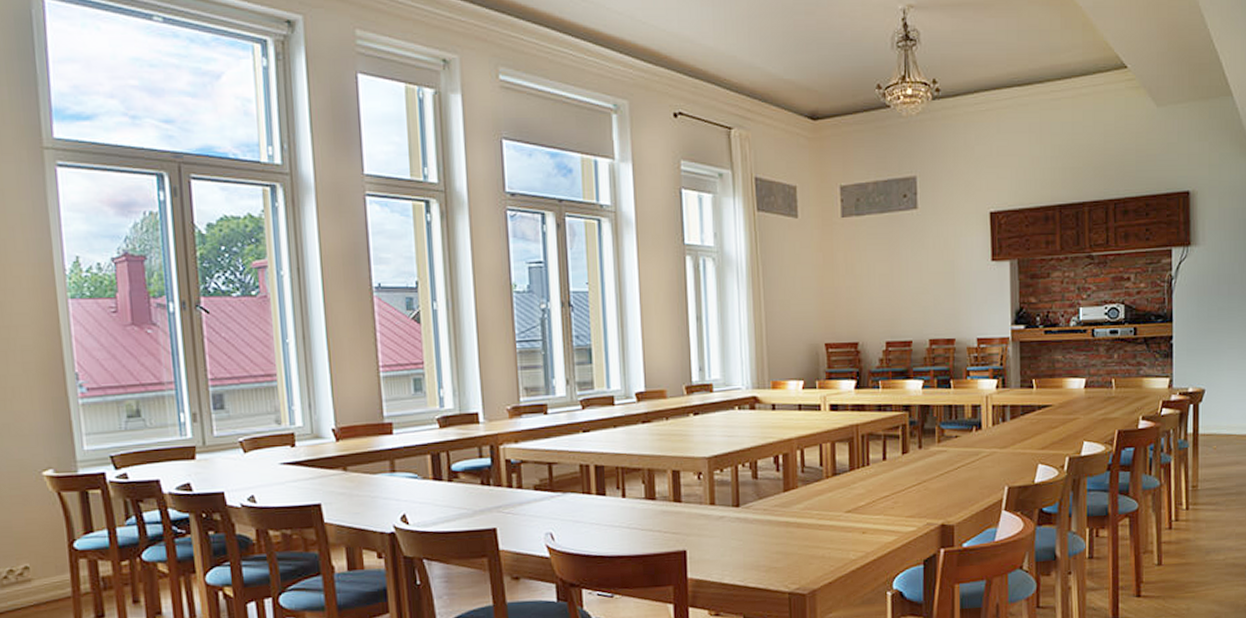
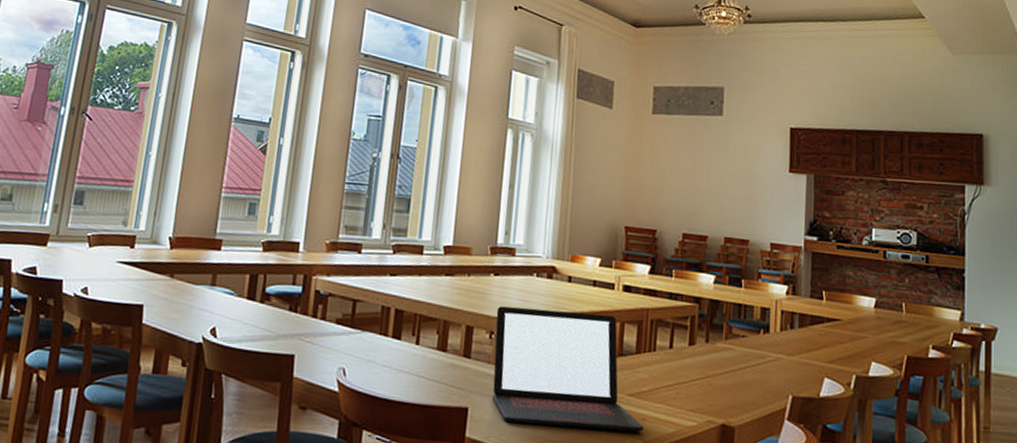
laptop: none [701,437,865,558] -> present [492,306,644,432]

